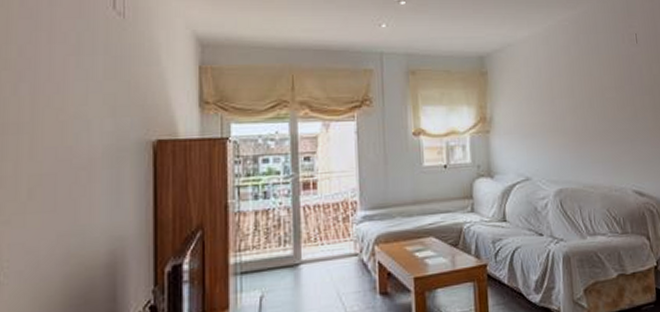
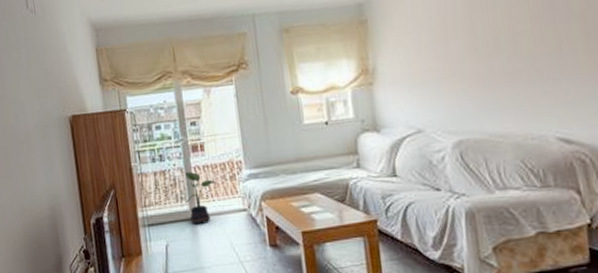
potted plant: none [288,211,328,272] -> present [185,171,217,225]

